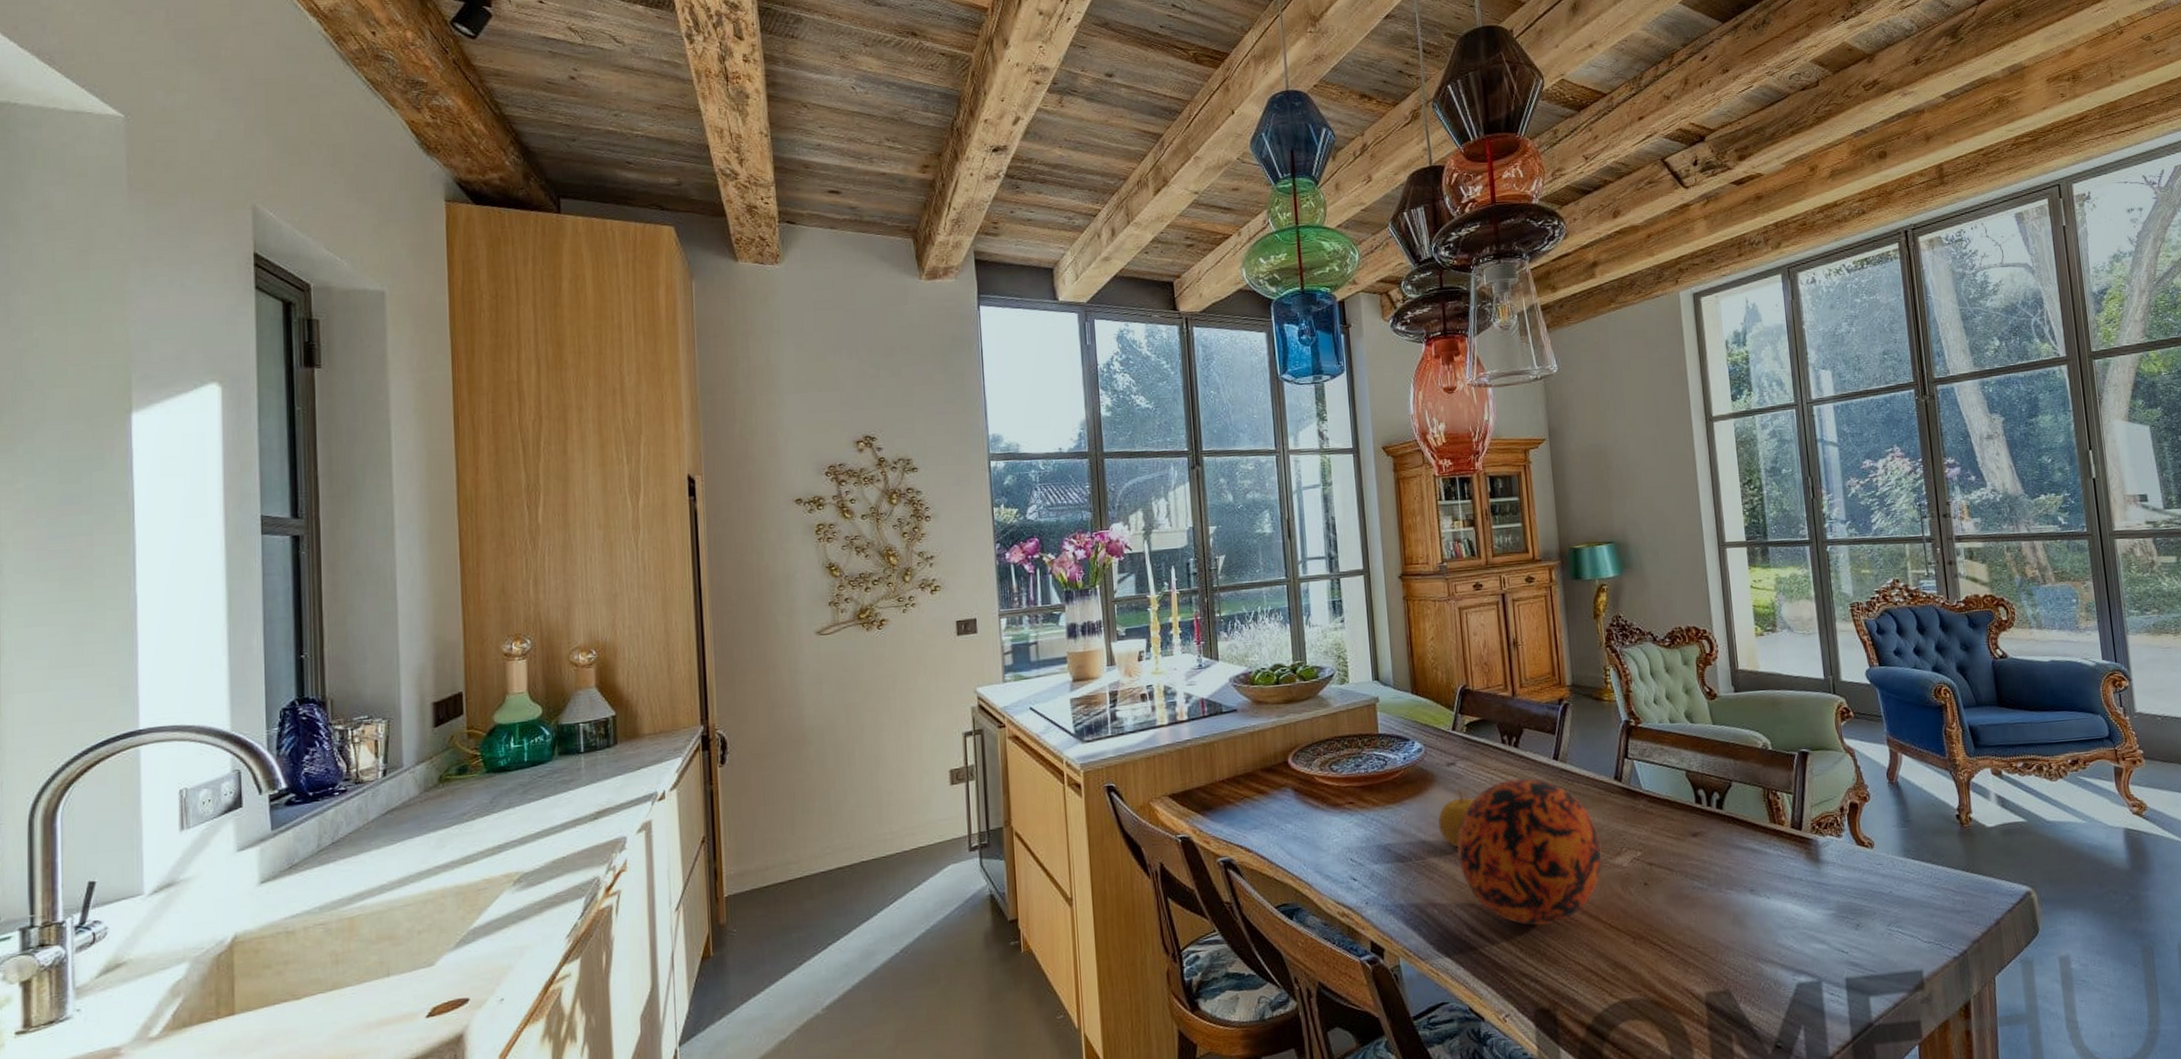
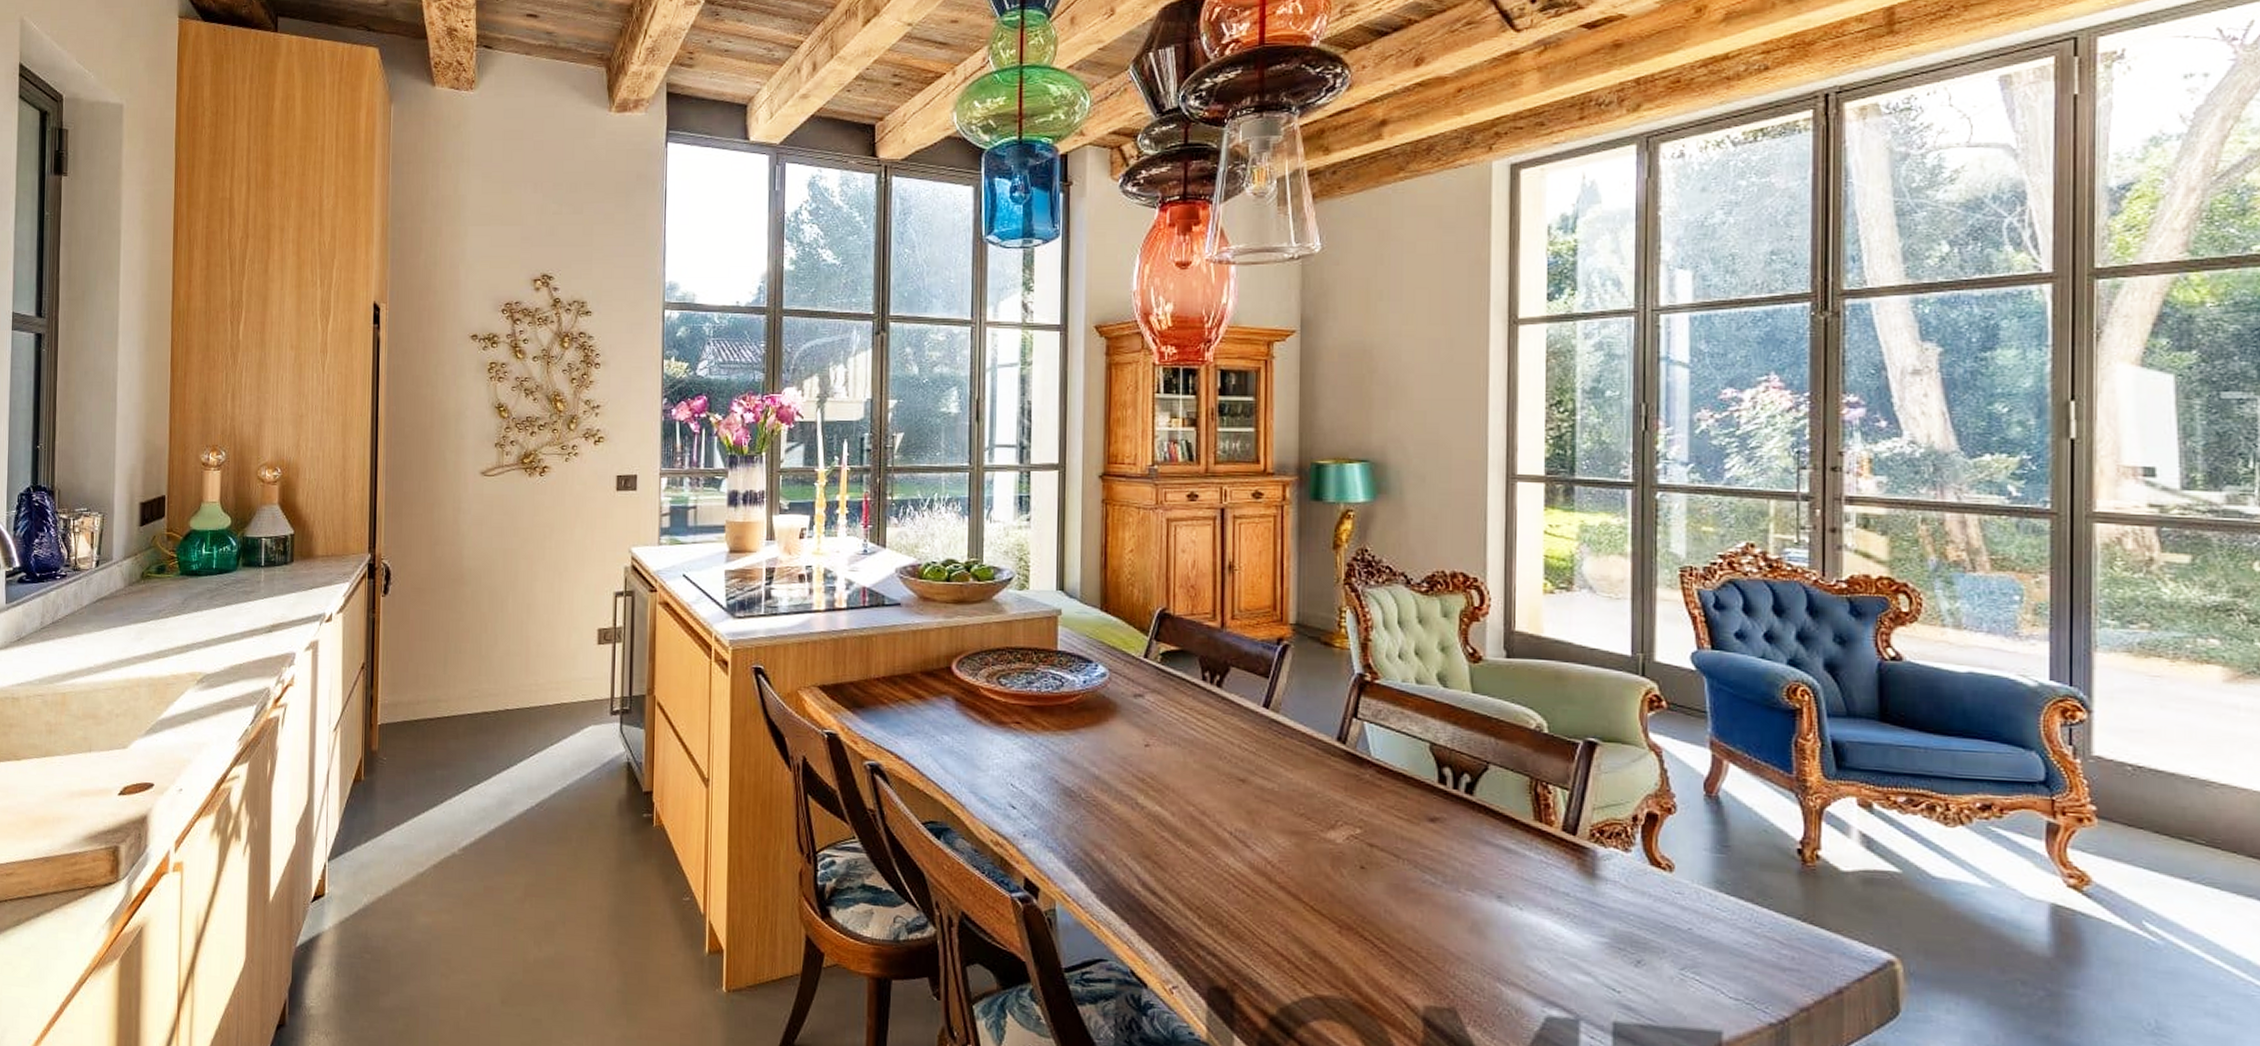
fruit: present [1438,789,1474,847] -> none [1117,725,1161,789]
decorative ball: present [1457,778,1602,926] -> none [1134,722,1311,895]

